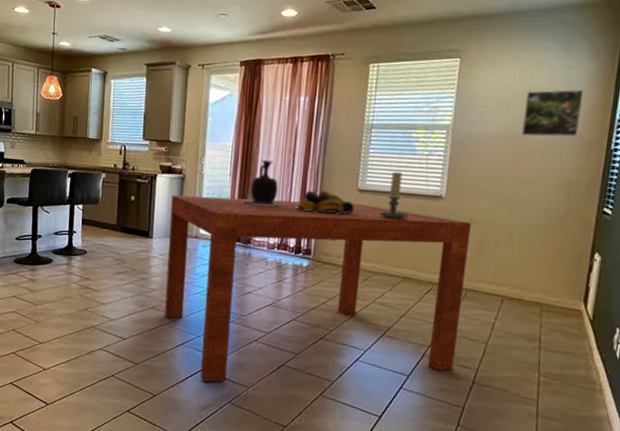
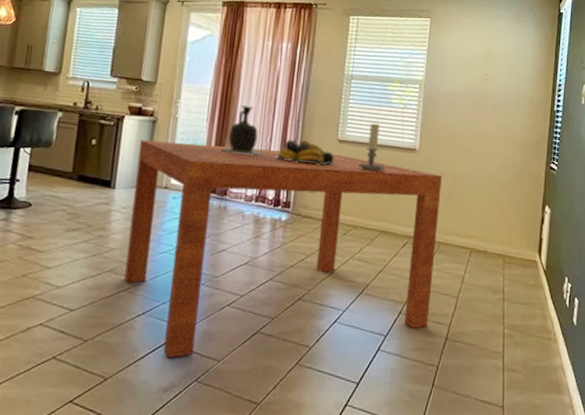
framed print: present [522,89,584,137] -> none [483,53,531,98]

